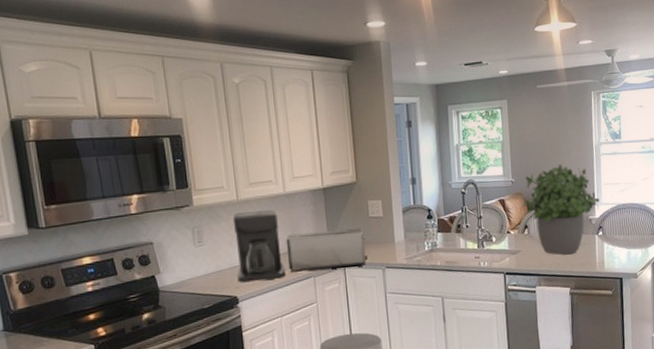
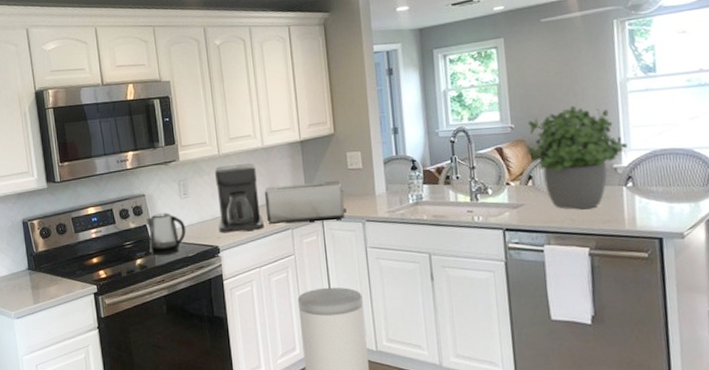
kettle: none [155,261,202,309] -> present [147,212,187,256]

